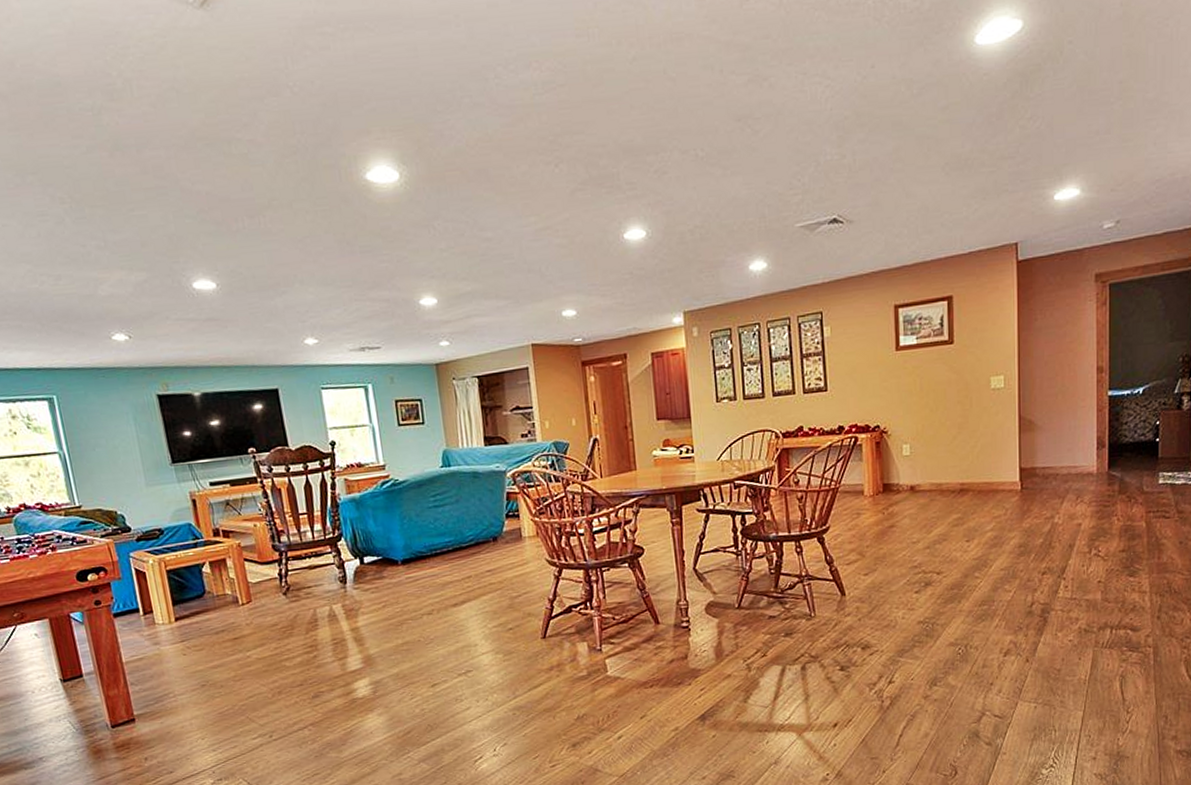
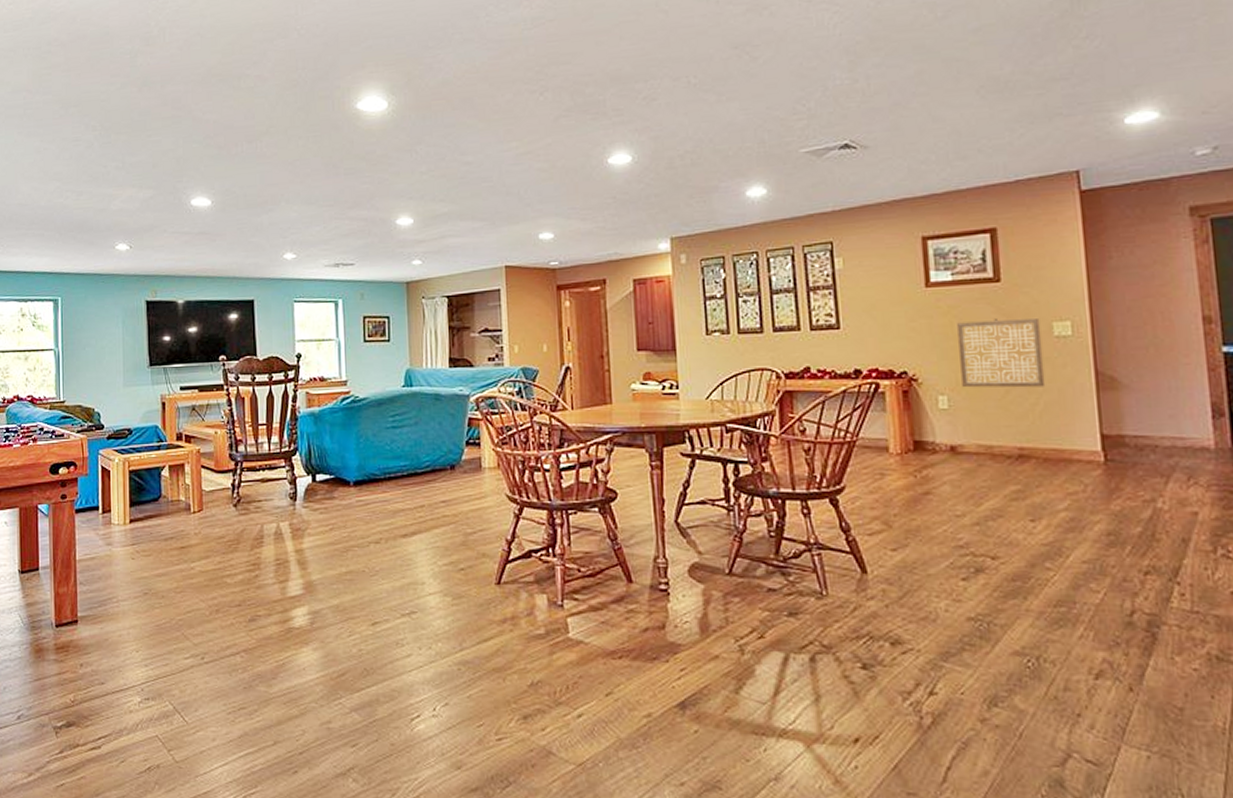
wall art: none [919,374,983,437] -> present [957,319,1046,388]

